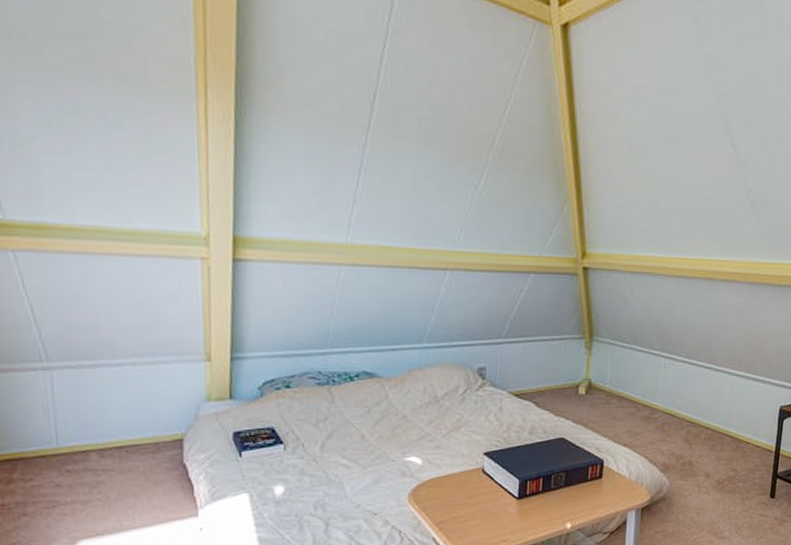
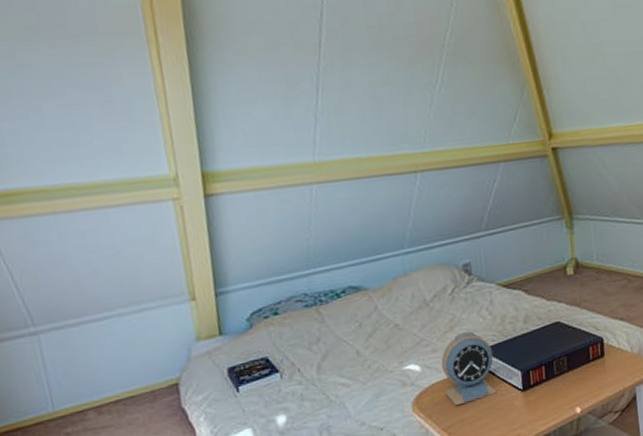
alarm clock: none [442,434,495,503] -> present [441,331,498,406]

